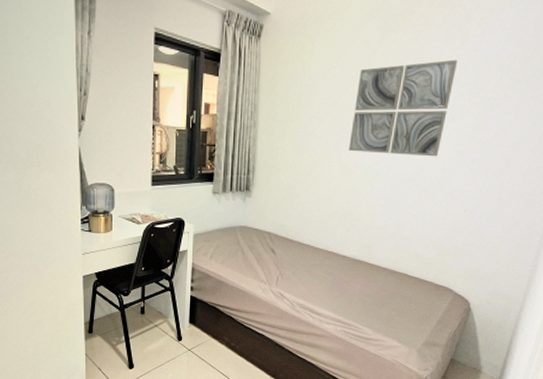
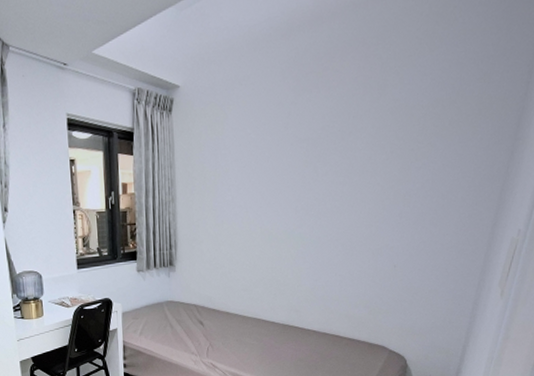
wall art: present [348,59,458,157] -> none [269,112,377,217]

